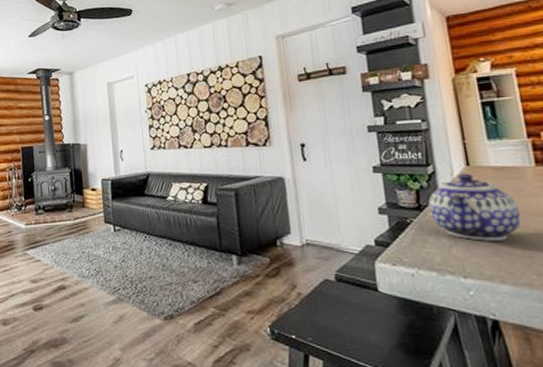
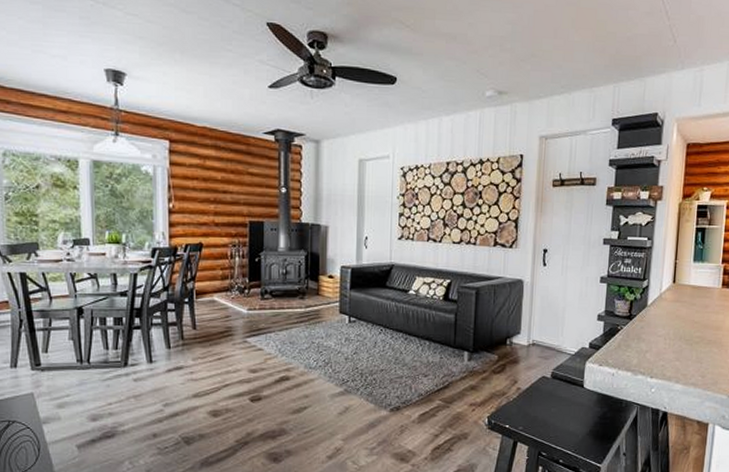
teapot: present [428,173,521,241] -> none [637,289,703,348]

